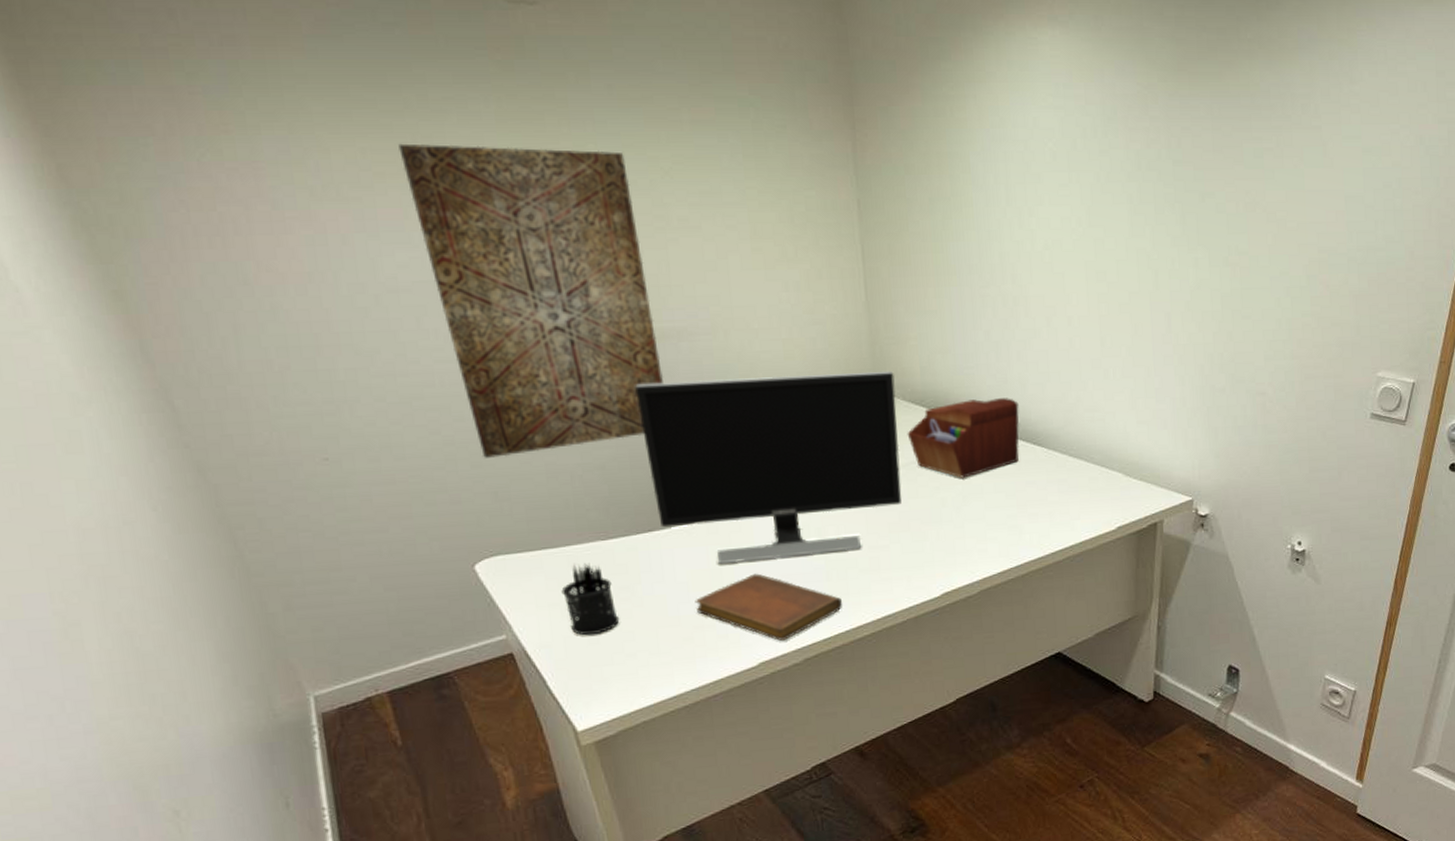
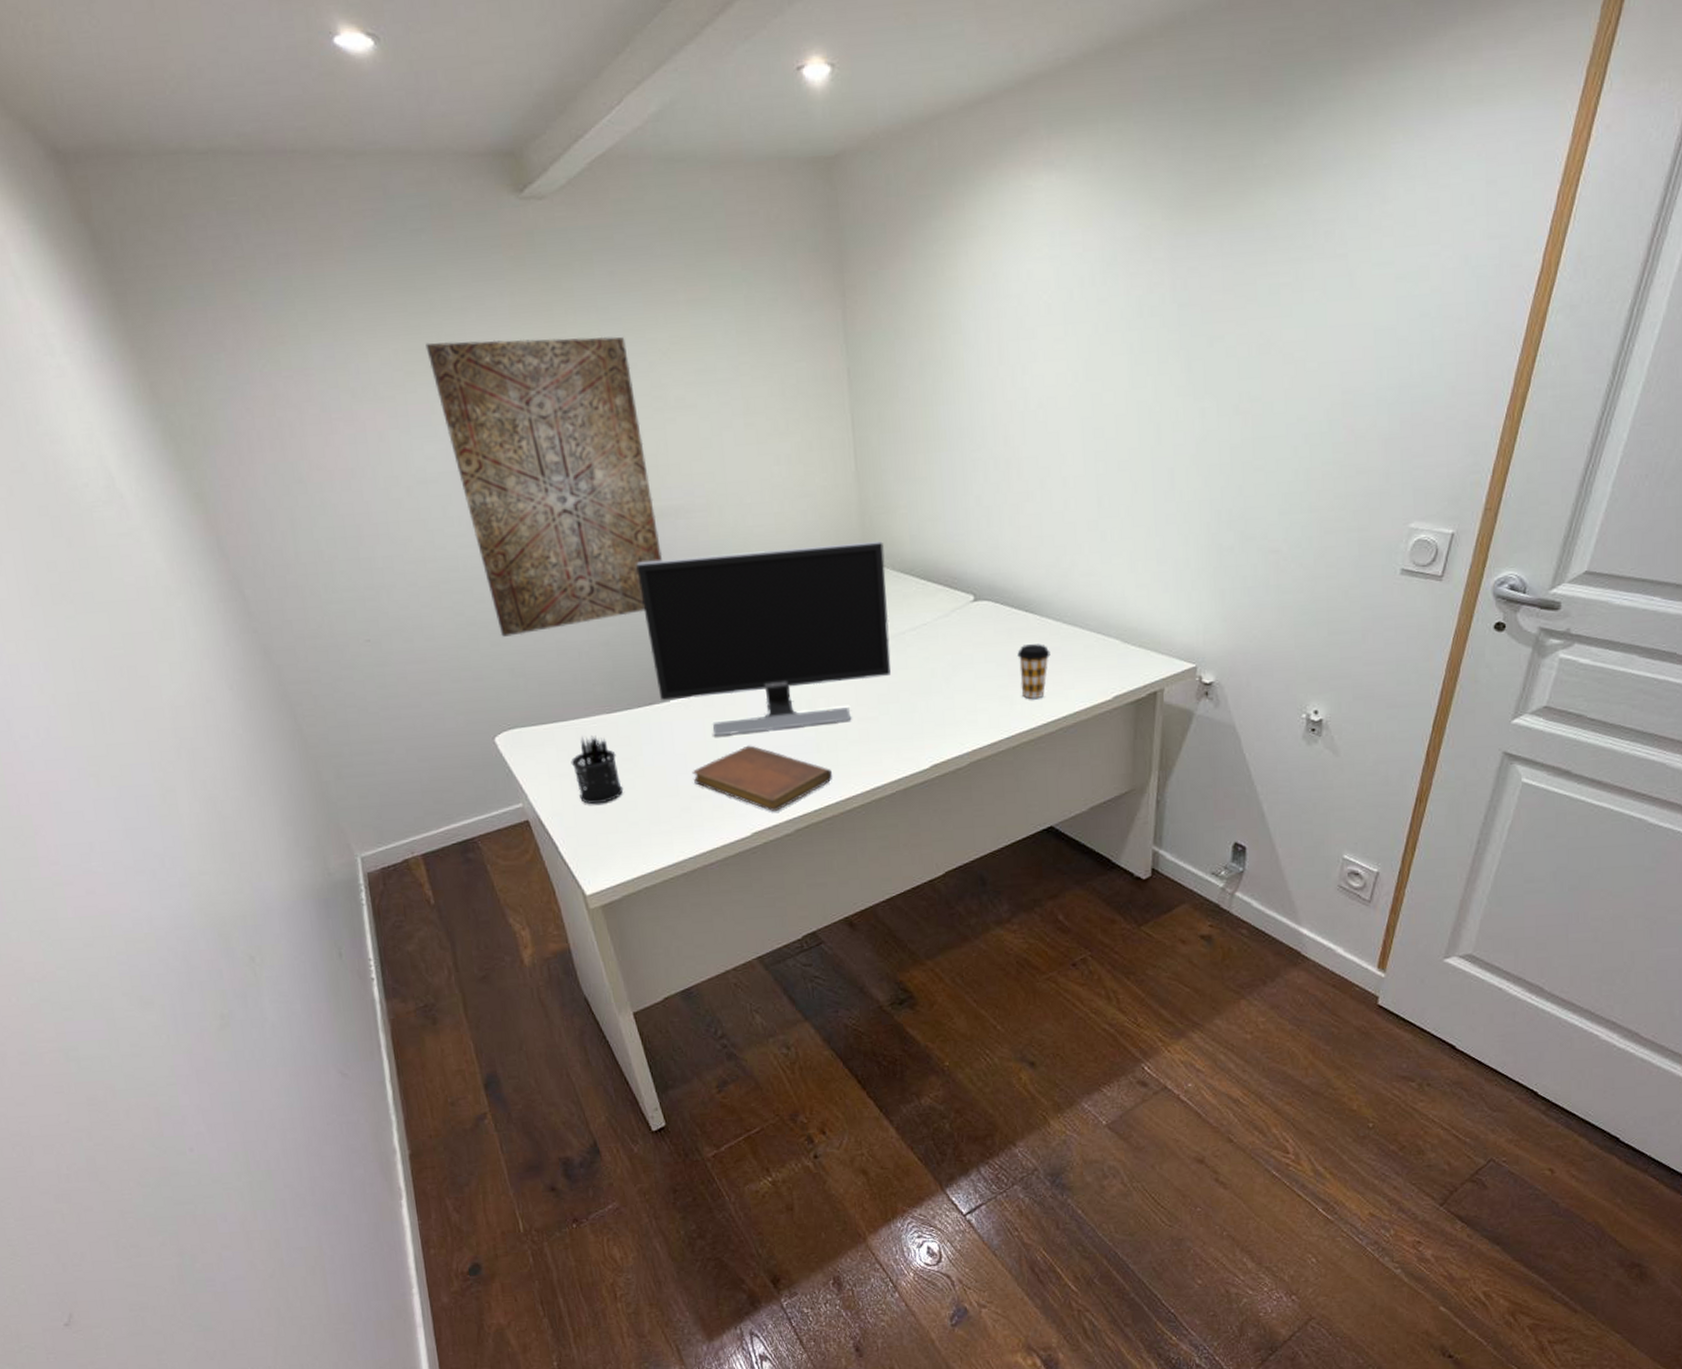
sewing box: present [907,398,1019,478] -> none [896,564,1011,648]
coffee cup: none [1025,475,1057,529] -> present [1017,644,1051,699]

